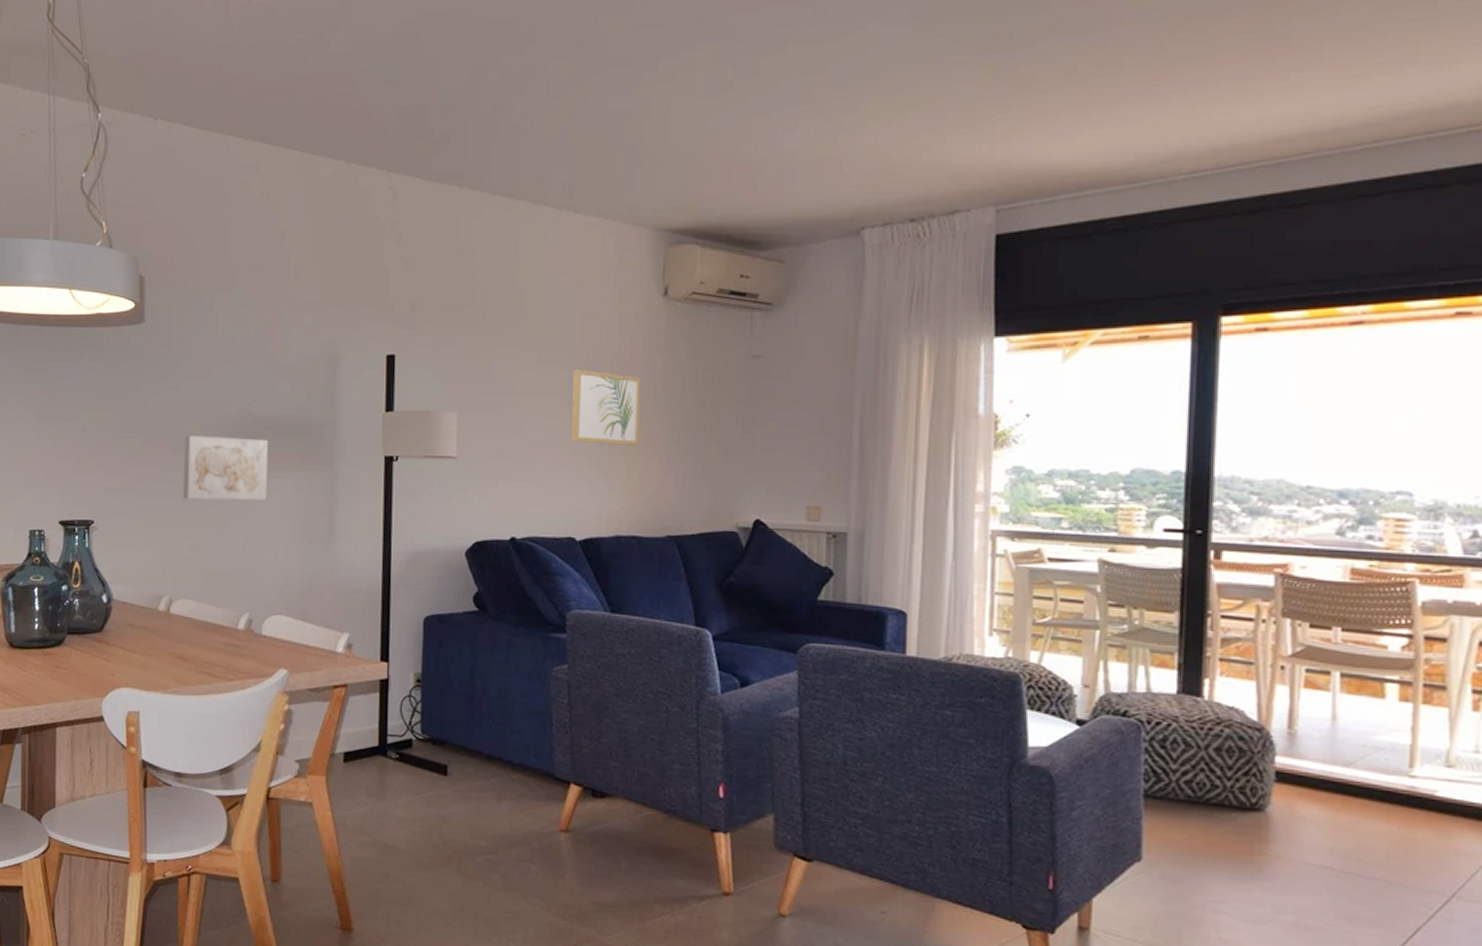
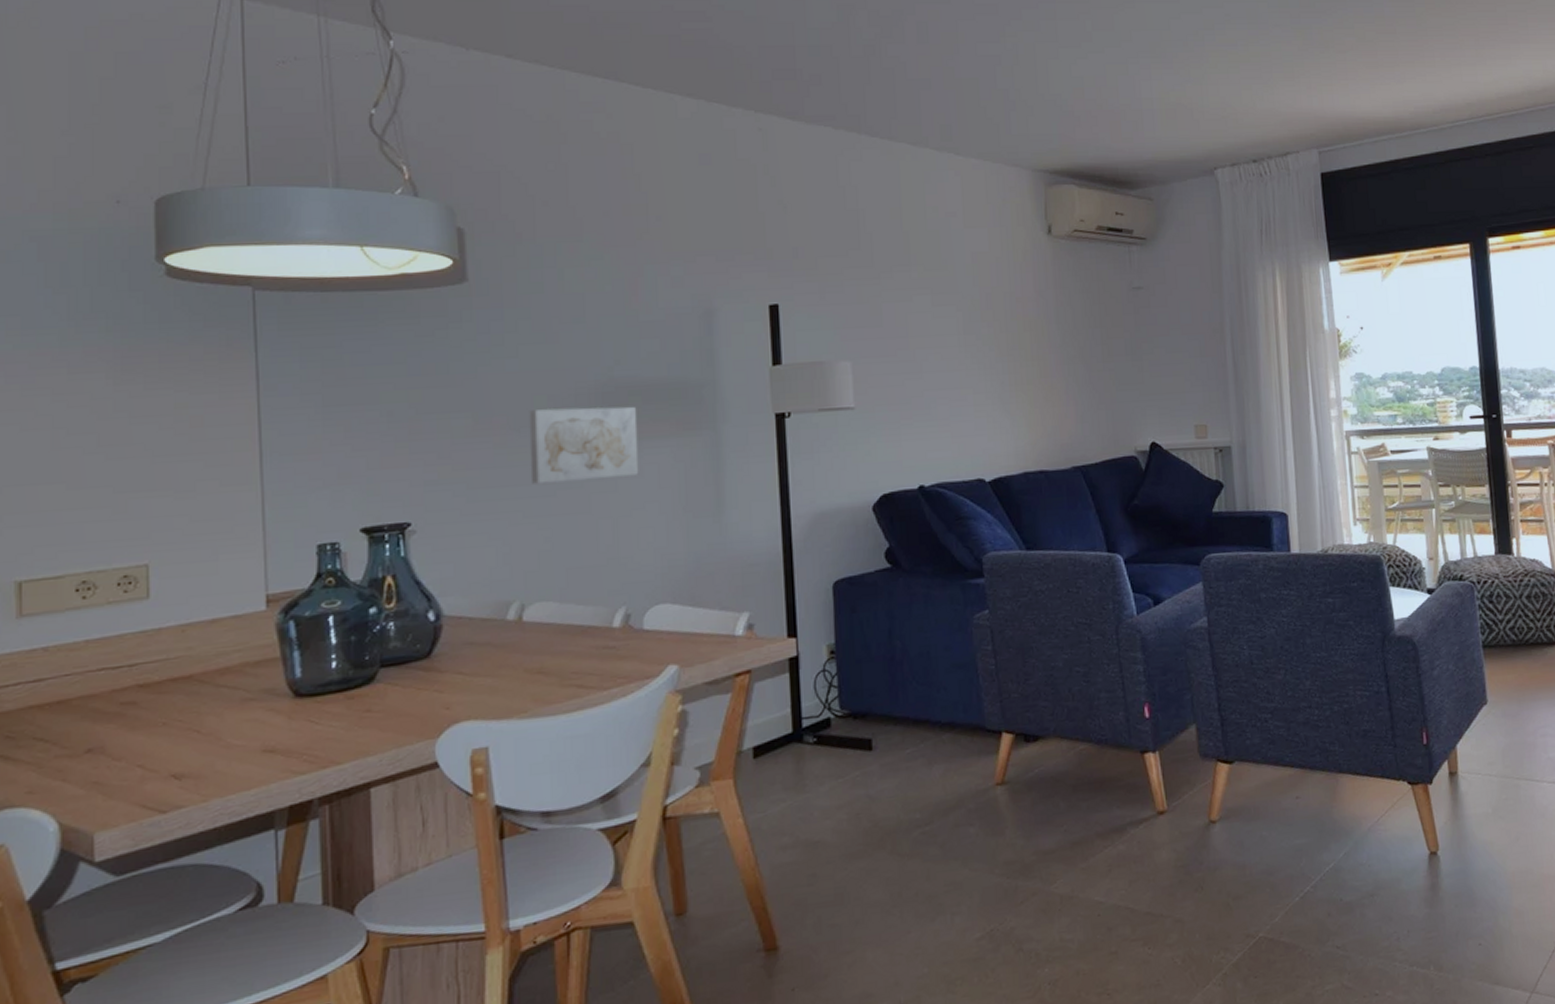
wall art: present [570,370,640,447] -> none [967,309,1037,383]

